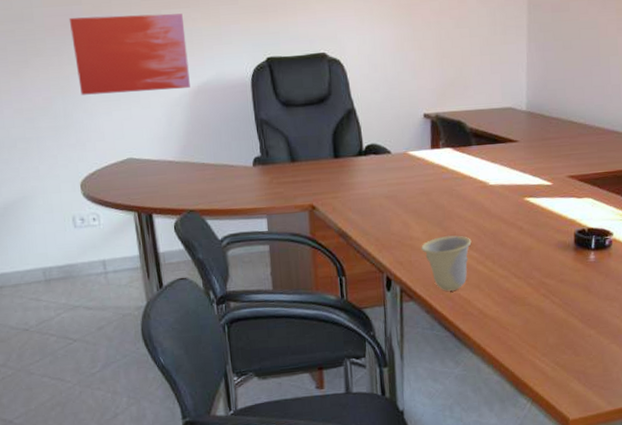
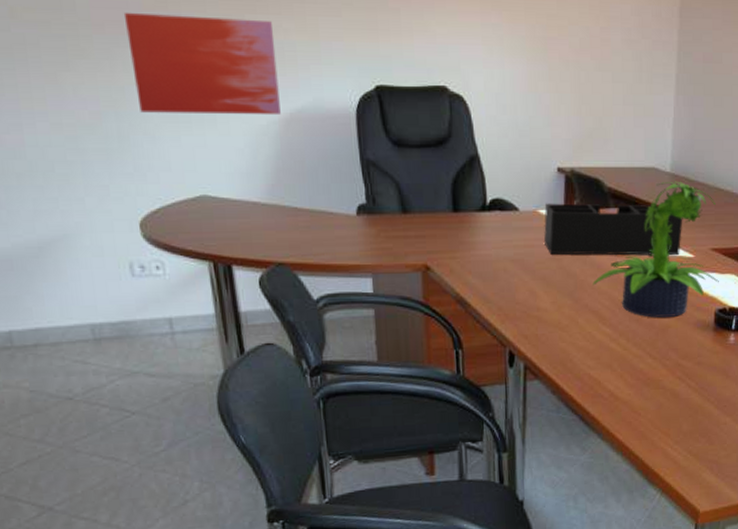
desk organizer: none [413,140,540,190] -> present [544,203,683,256]
cup: present [421,235,472,291] -> none [549,308,605,370]
potted plant: none [459,118,577,241] -> present [592,181,719,318]

